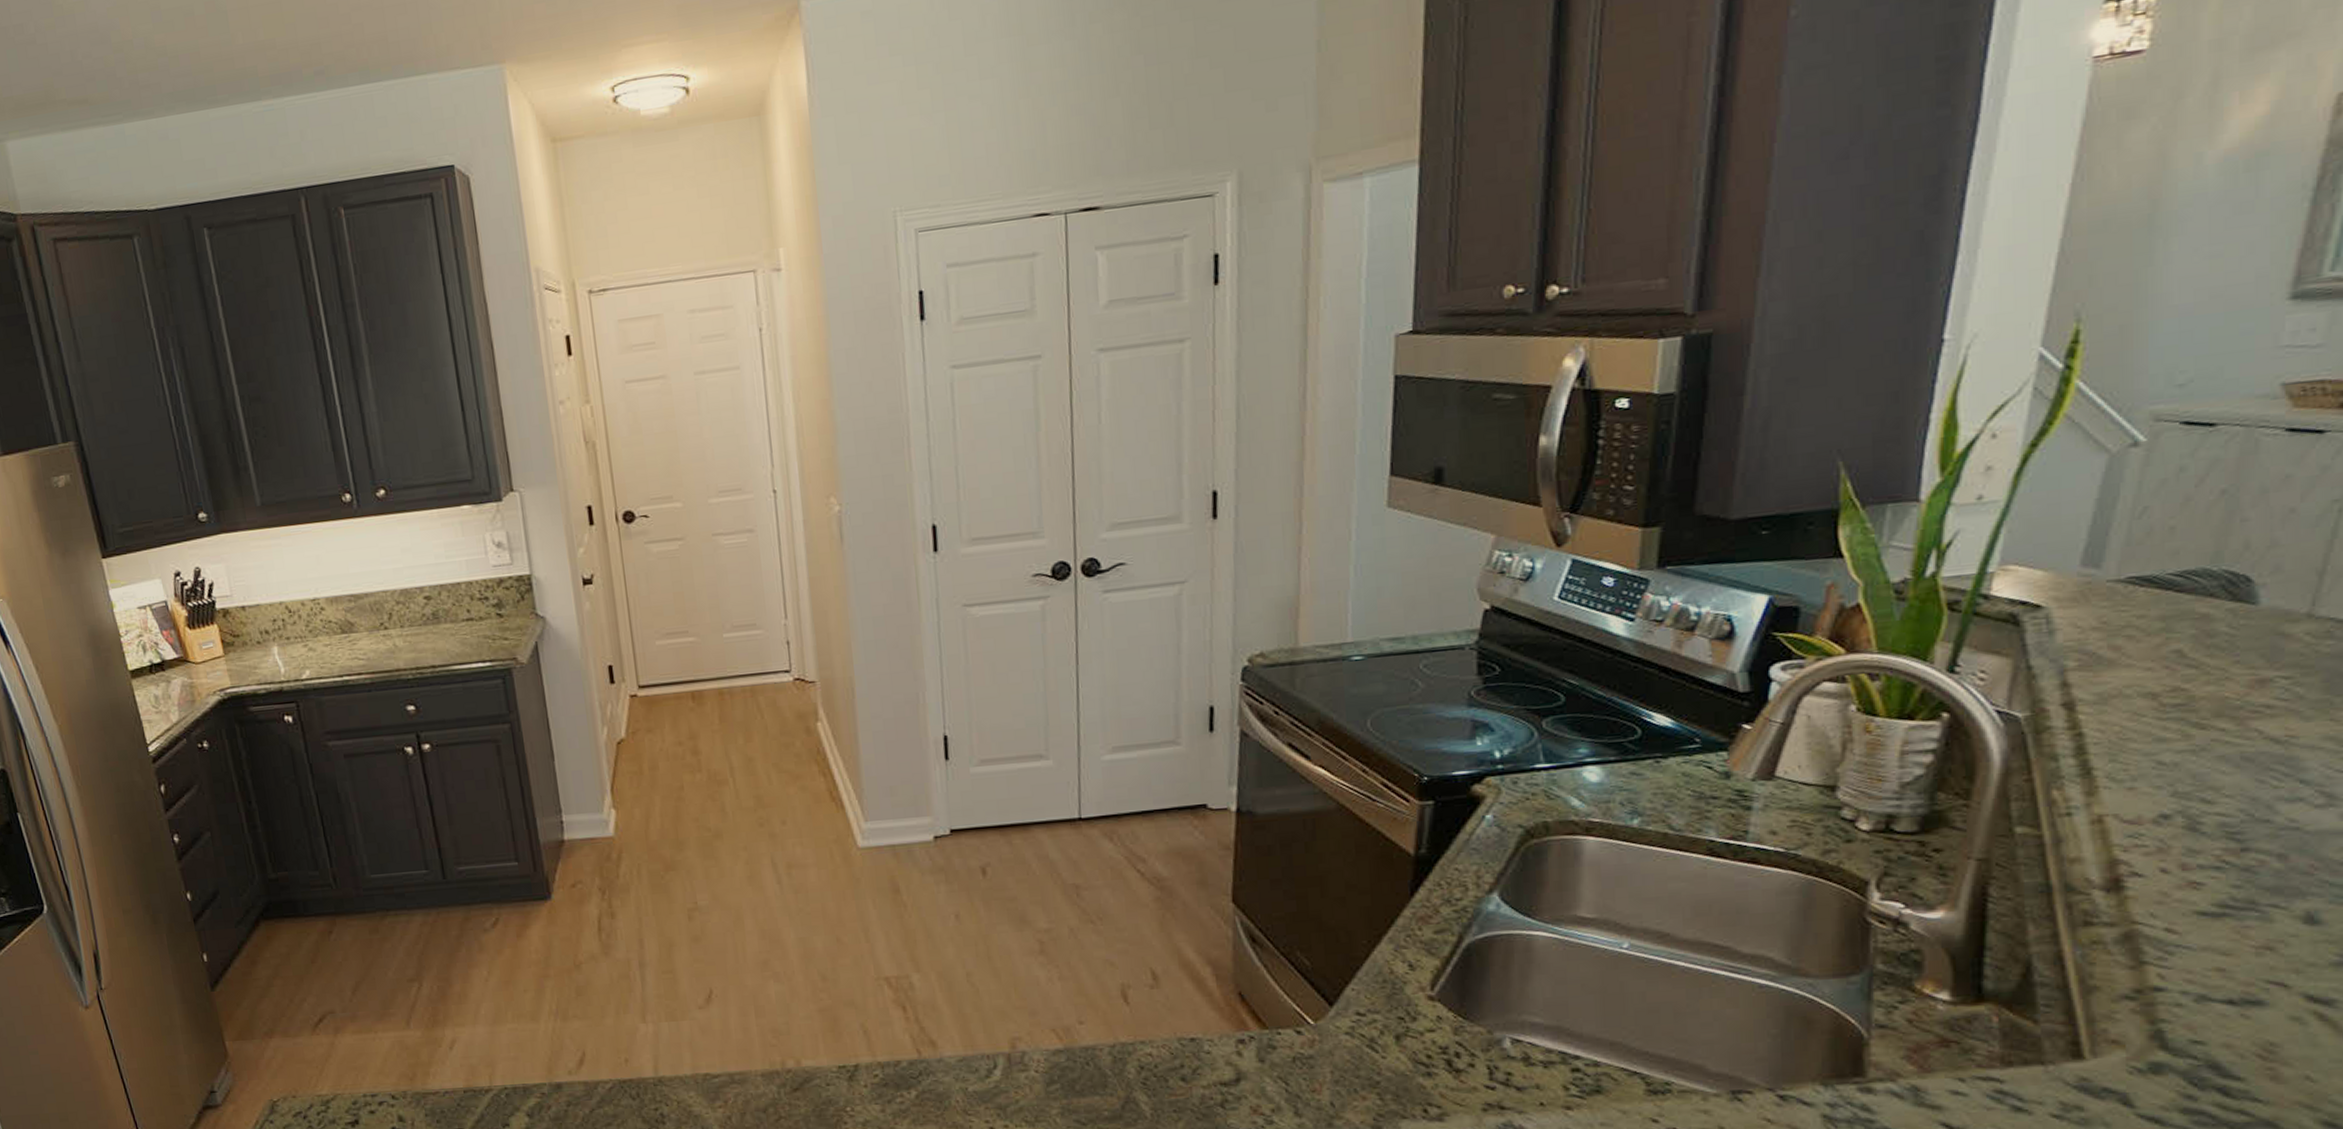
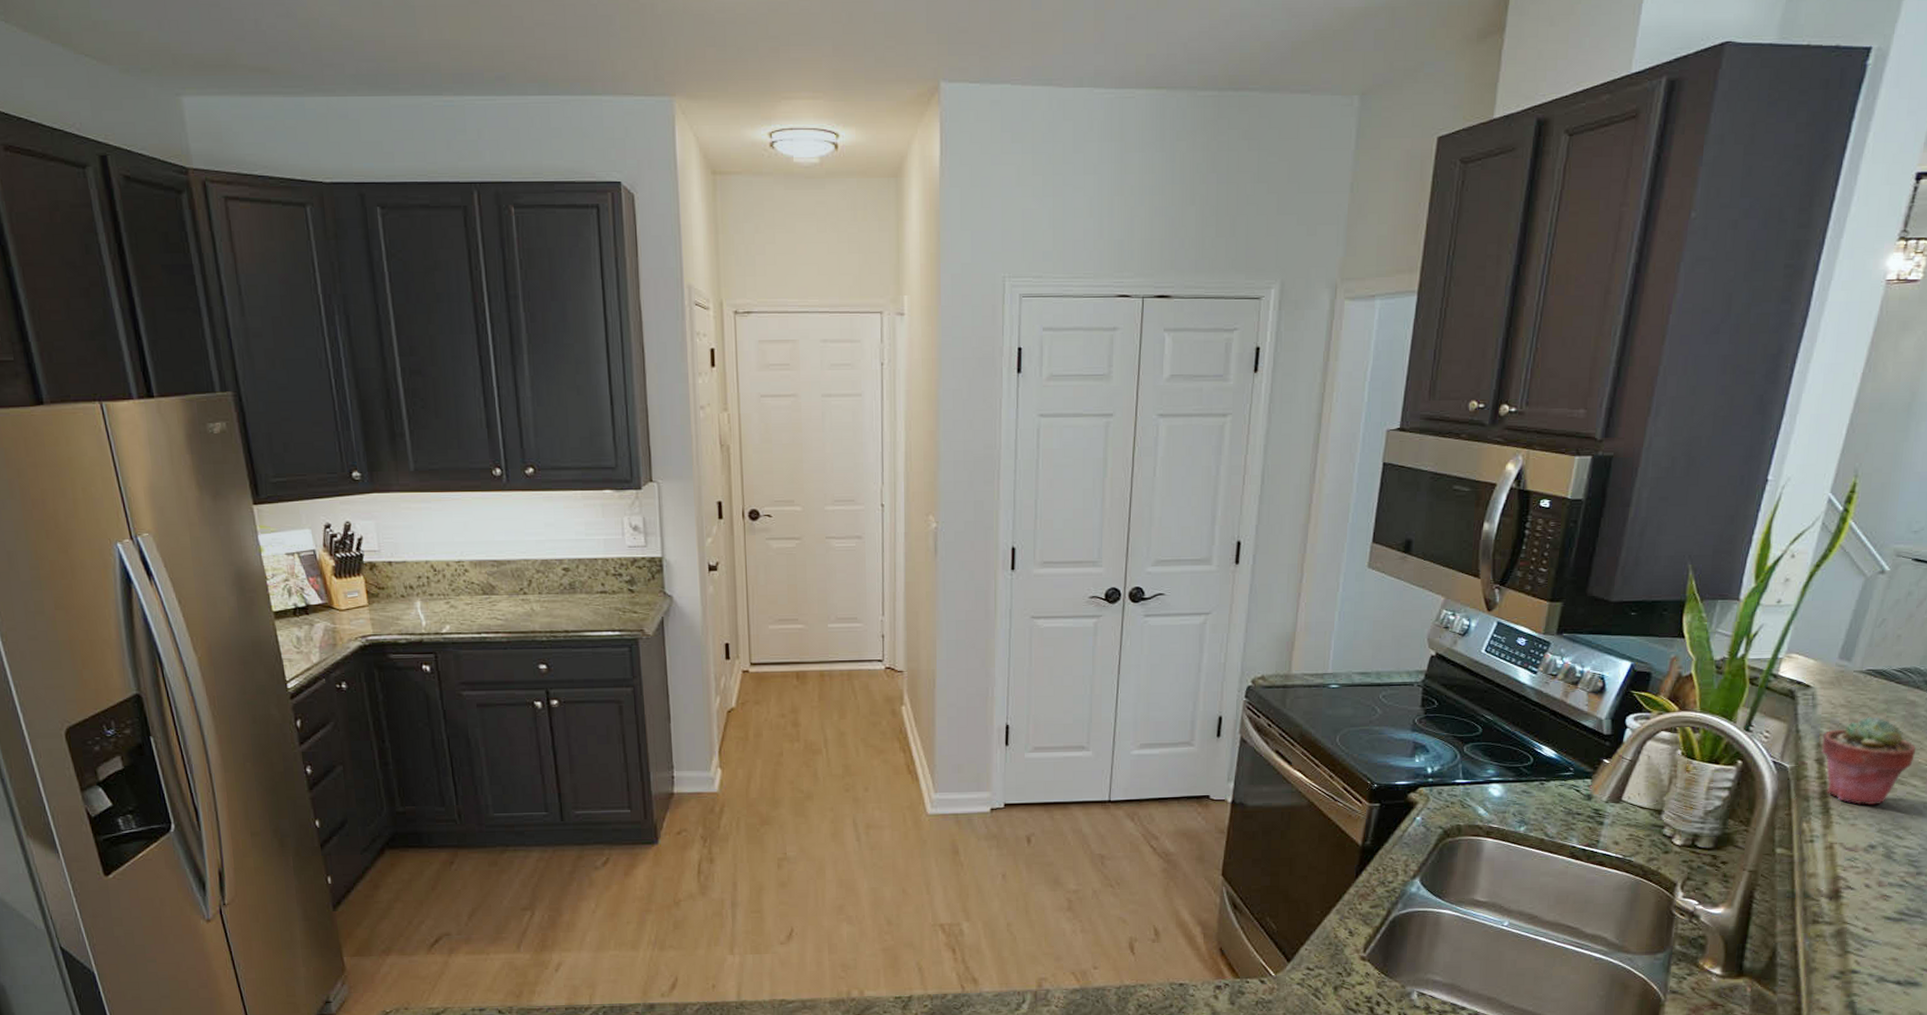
potted succulent: none [2067,639,2219,762] -> present [1821,716,1917,806]

